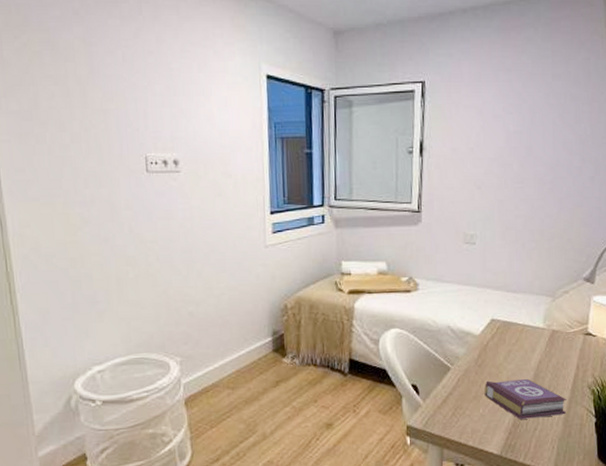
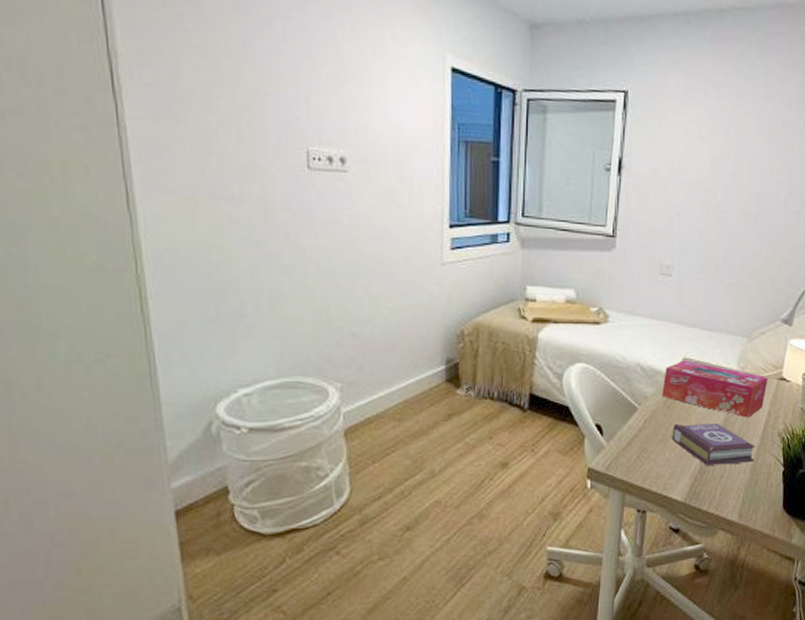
tissue box: none [472,321,575,373] -> present [662,360,769,418]

